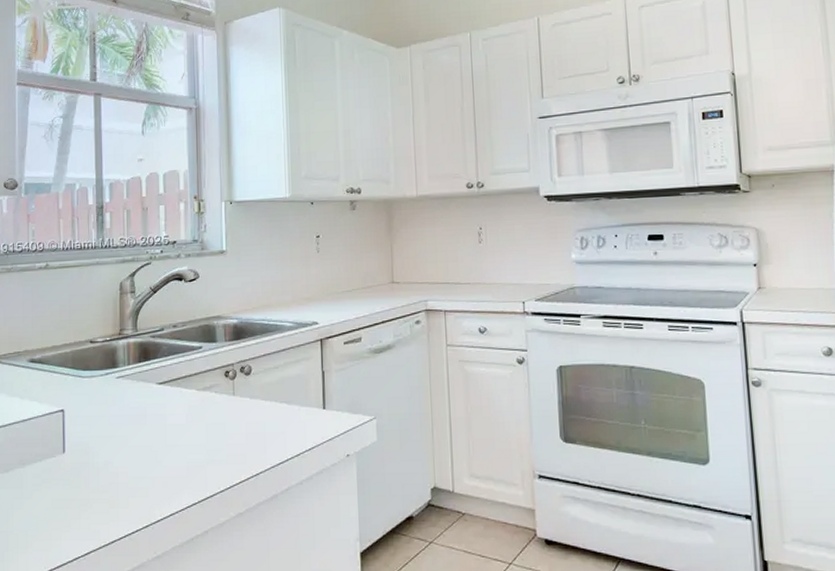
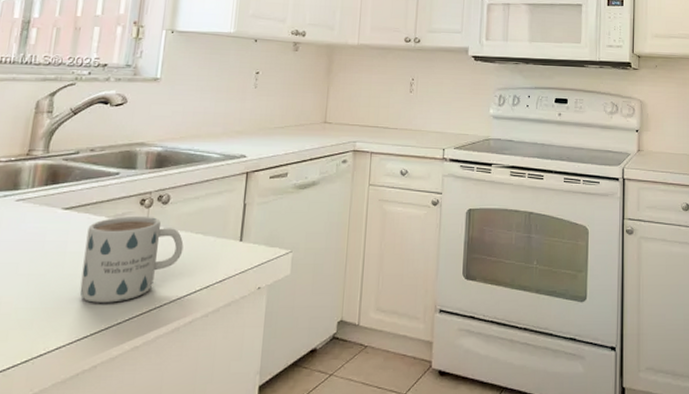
mug: none [182,387,270,472] -> present [80,215,184,303]

